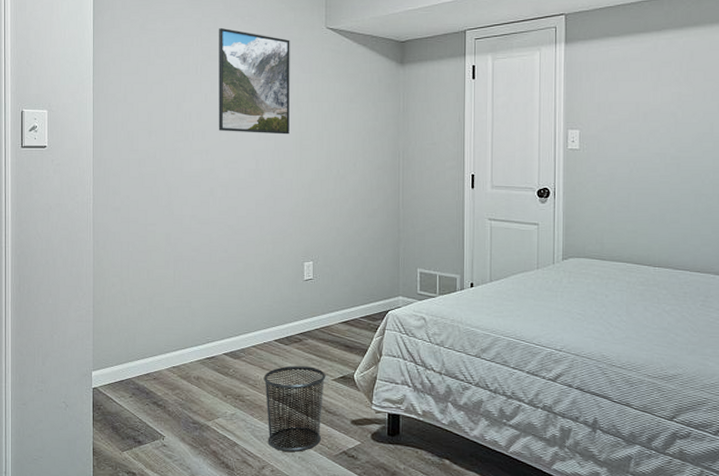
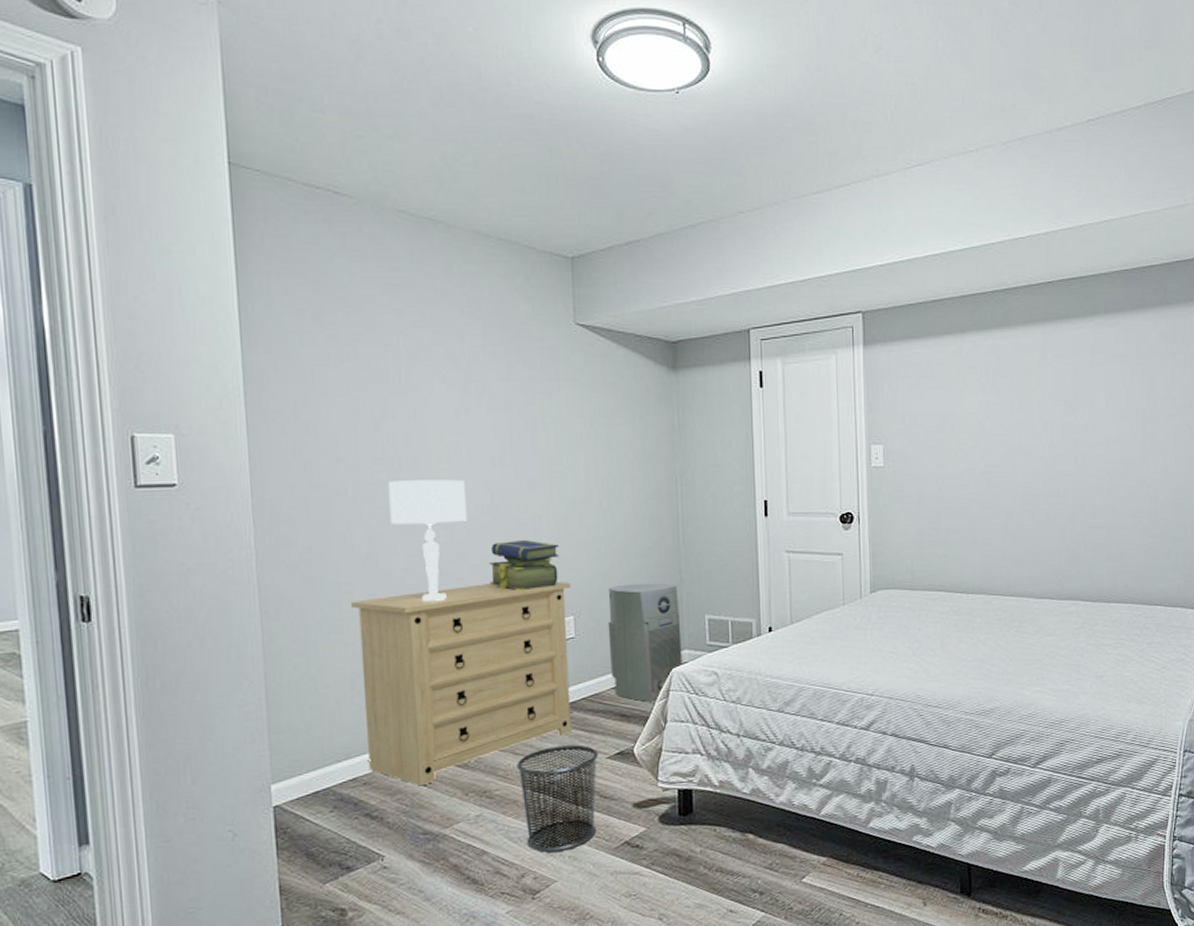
dresser: none [154,231,312,386] -> present [351,582,572,786]
table lamp: none [184,148,238,242] -> present [388,479,468,601]
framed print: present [218,27,290,135] -> none [428,321,534,459]
stack of books: none [252,197,304,239] -> present [489,539,559,591]
air purifier: none [339,238,397,337] -> present [608,583,682,702]

